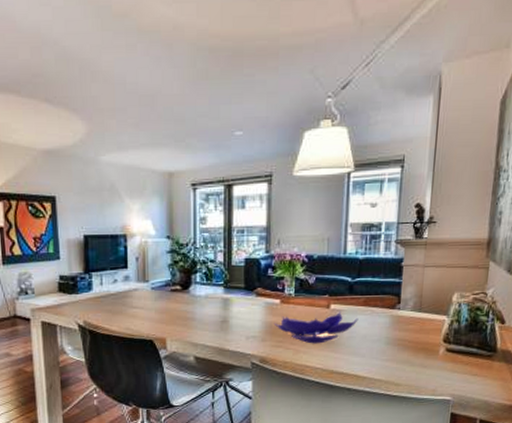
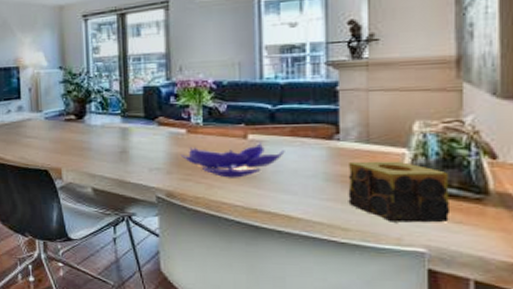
candle: none [401,326,473,377] -> present [348,161,451,223]

